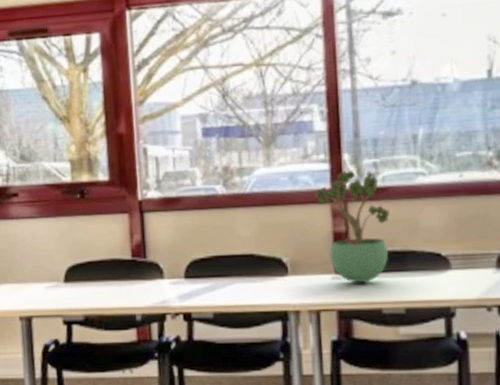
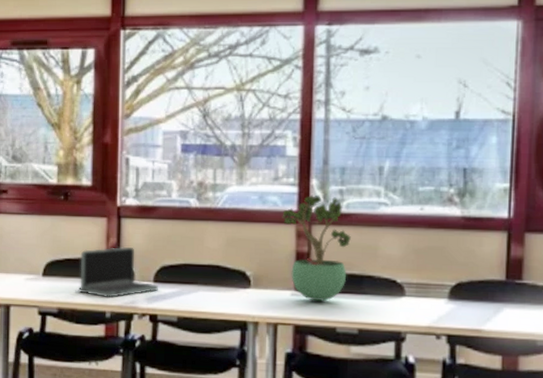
laptop: none [101,242,191,300] -> present [75,246,159,298]

